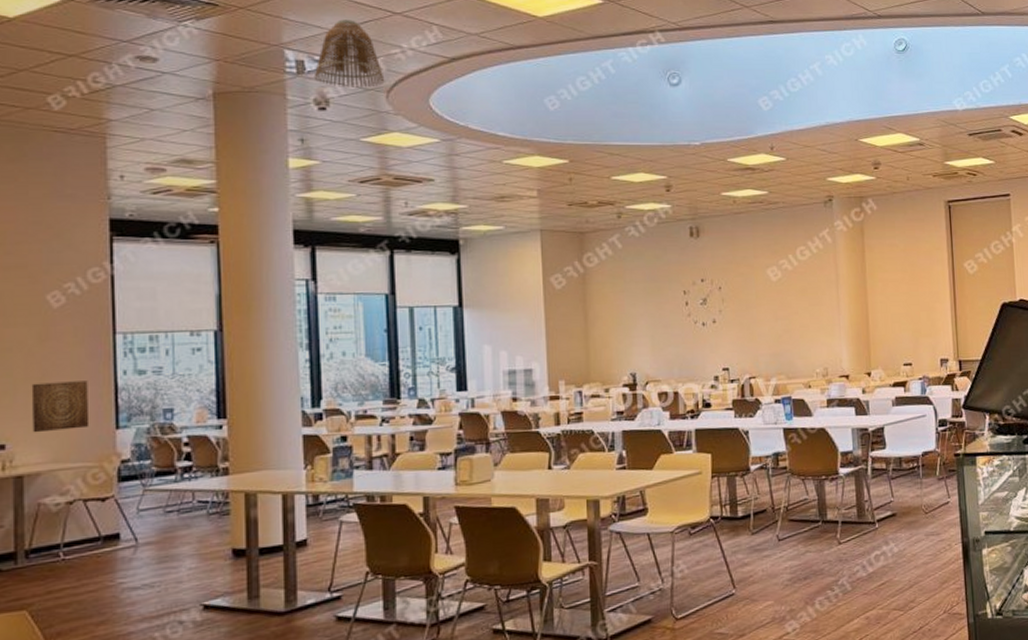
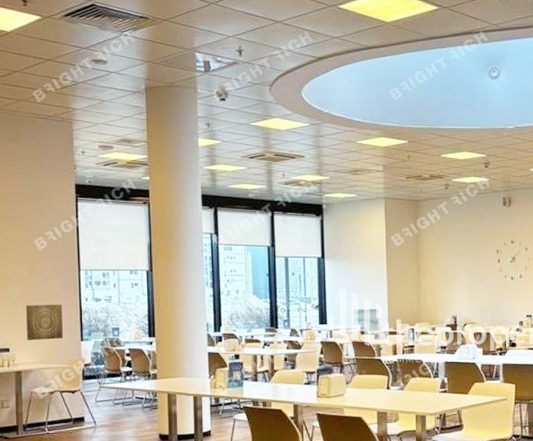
lamp shade: present [314,19,385,88] -> none [216,28,269,82]

